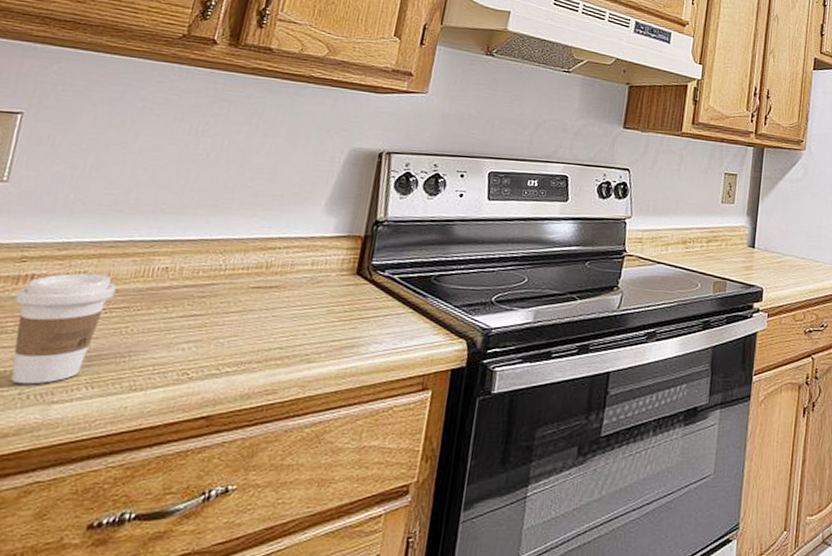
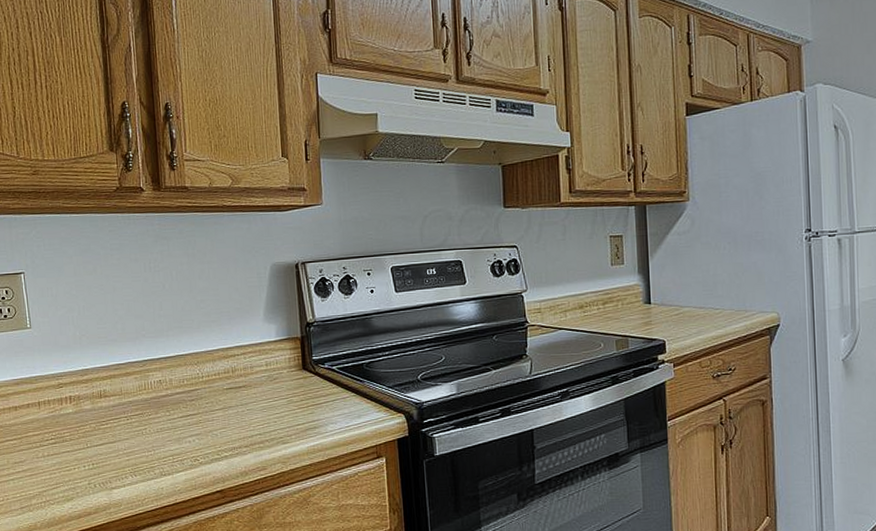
coffee cup: present [10,273,116,385] -> none [64,390,129,477]

